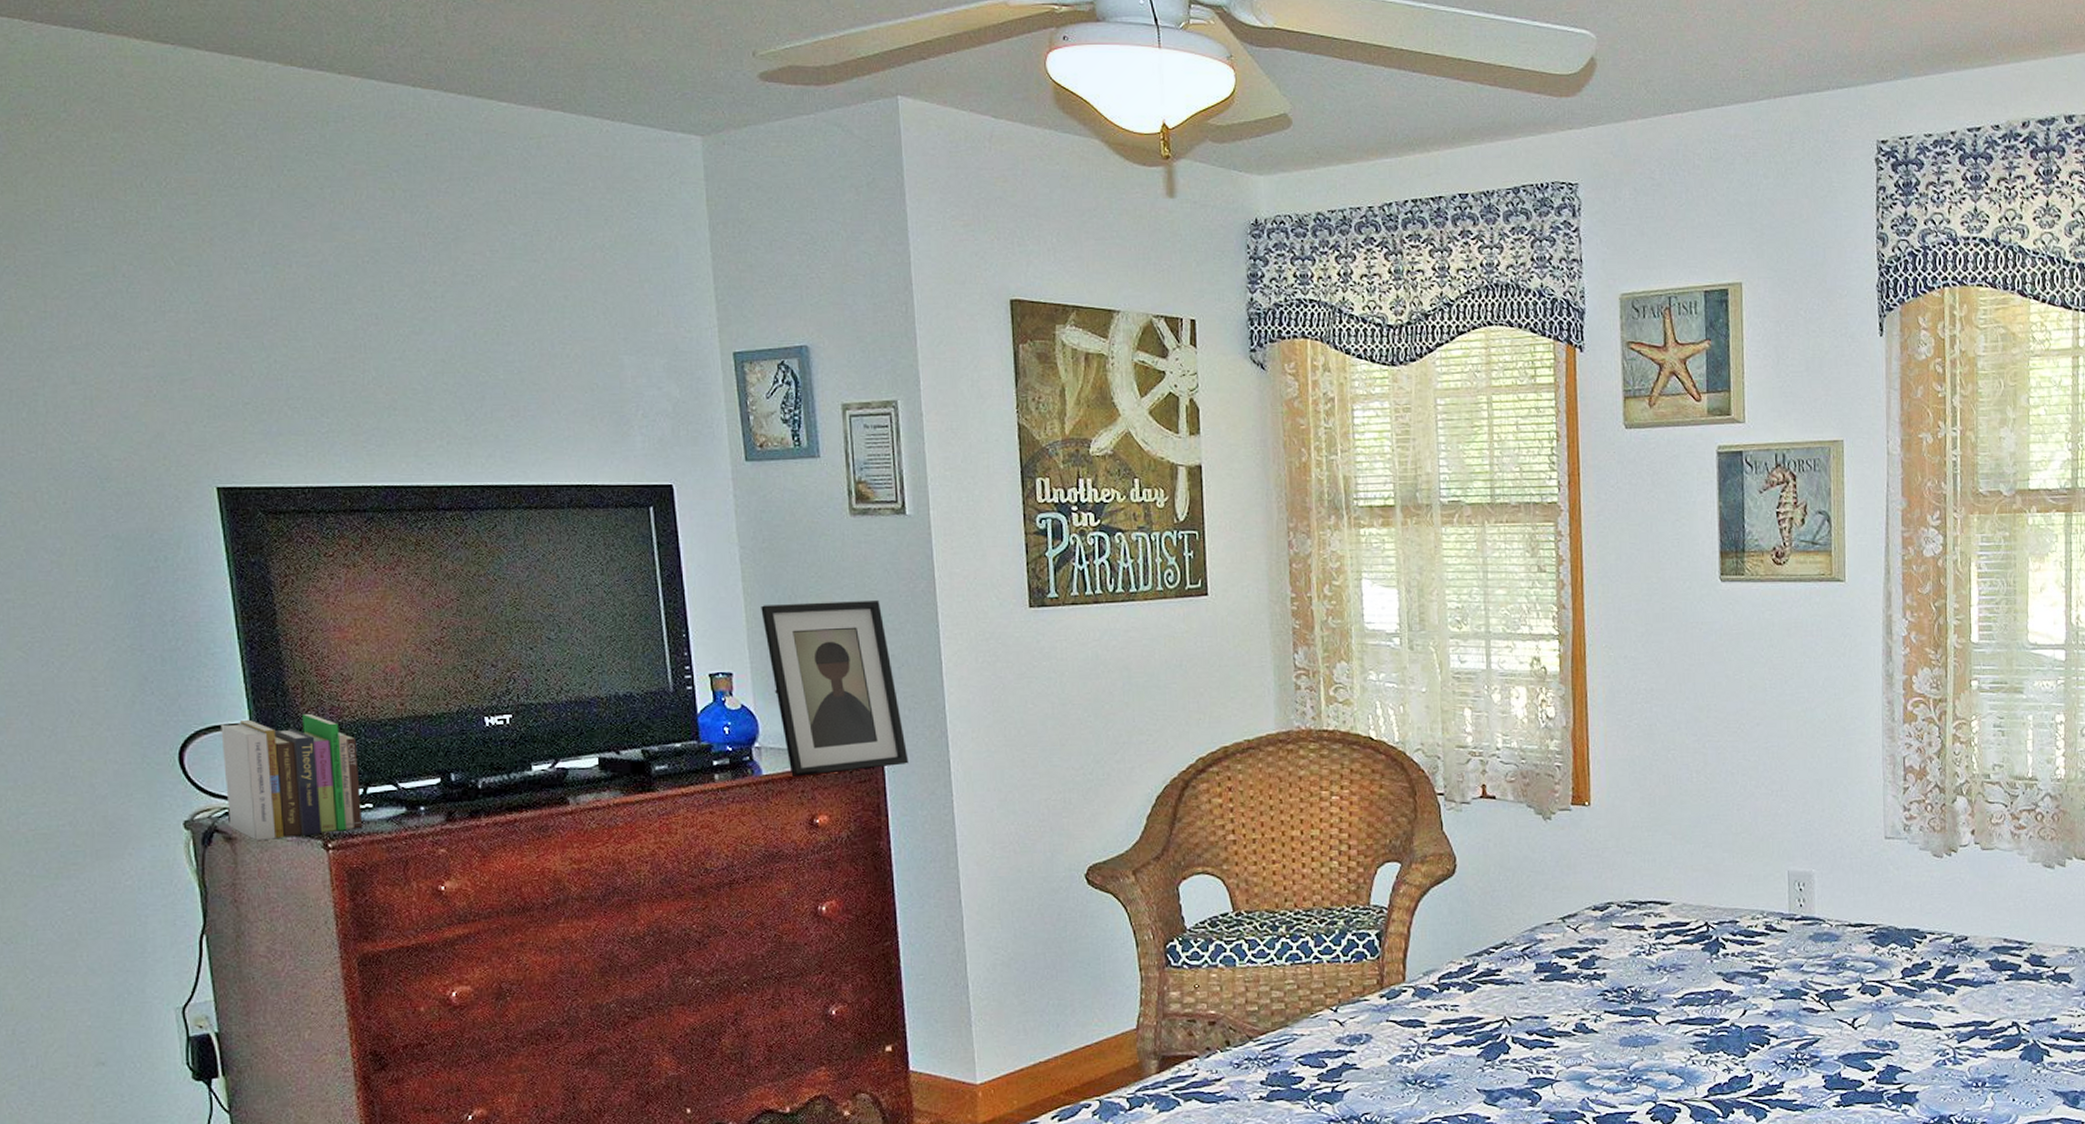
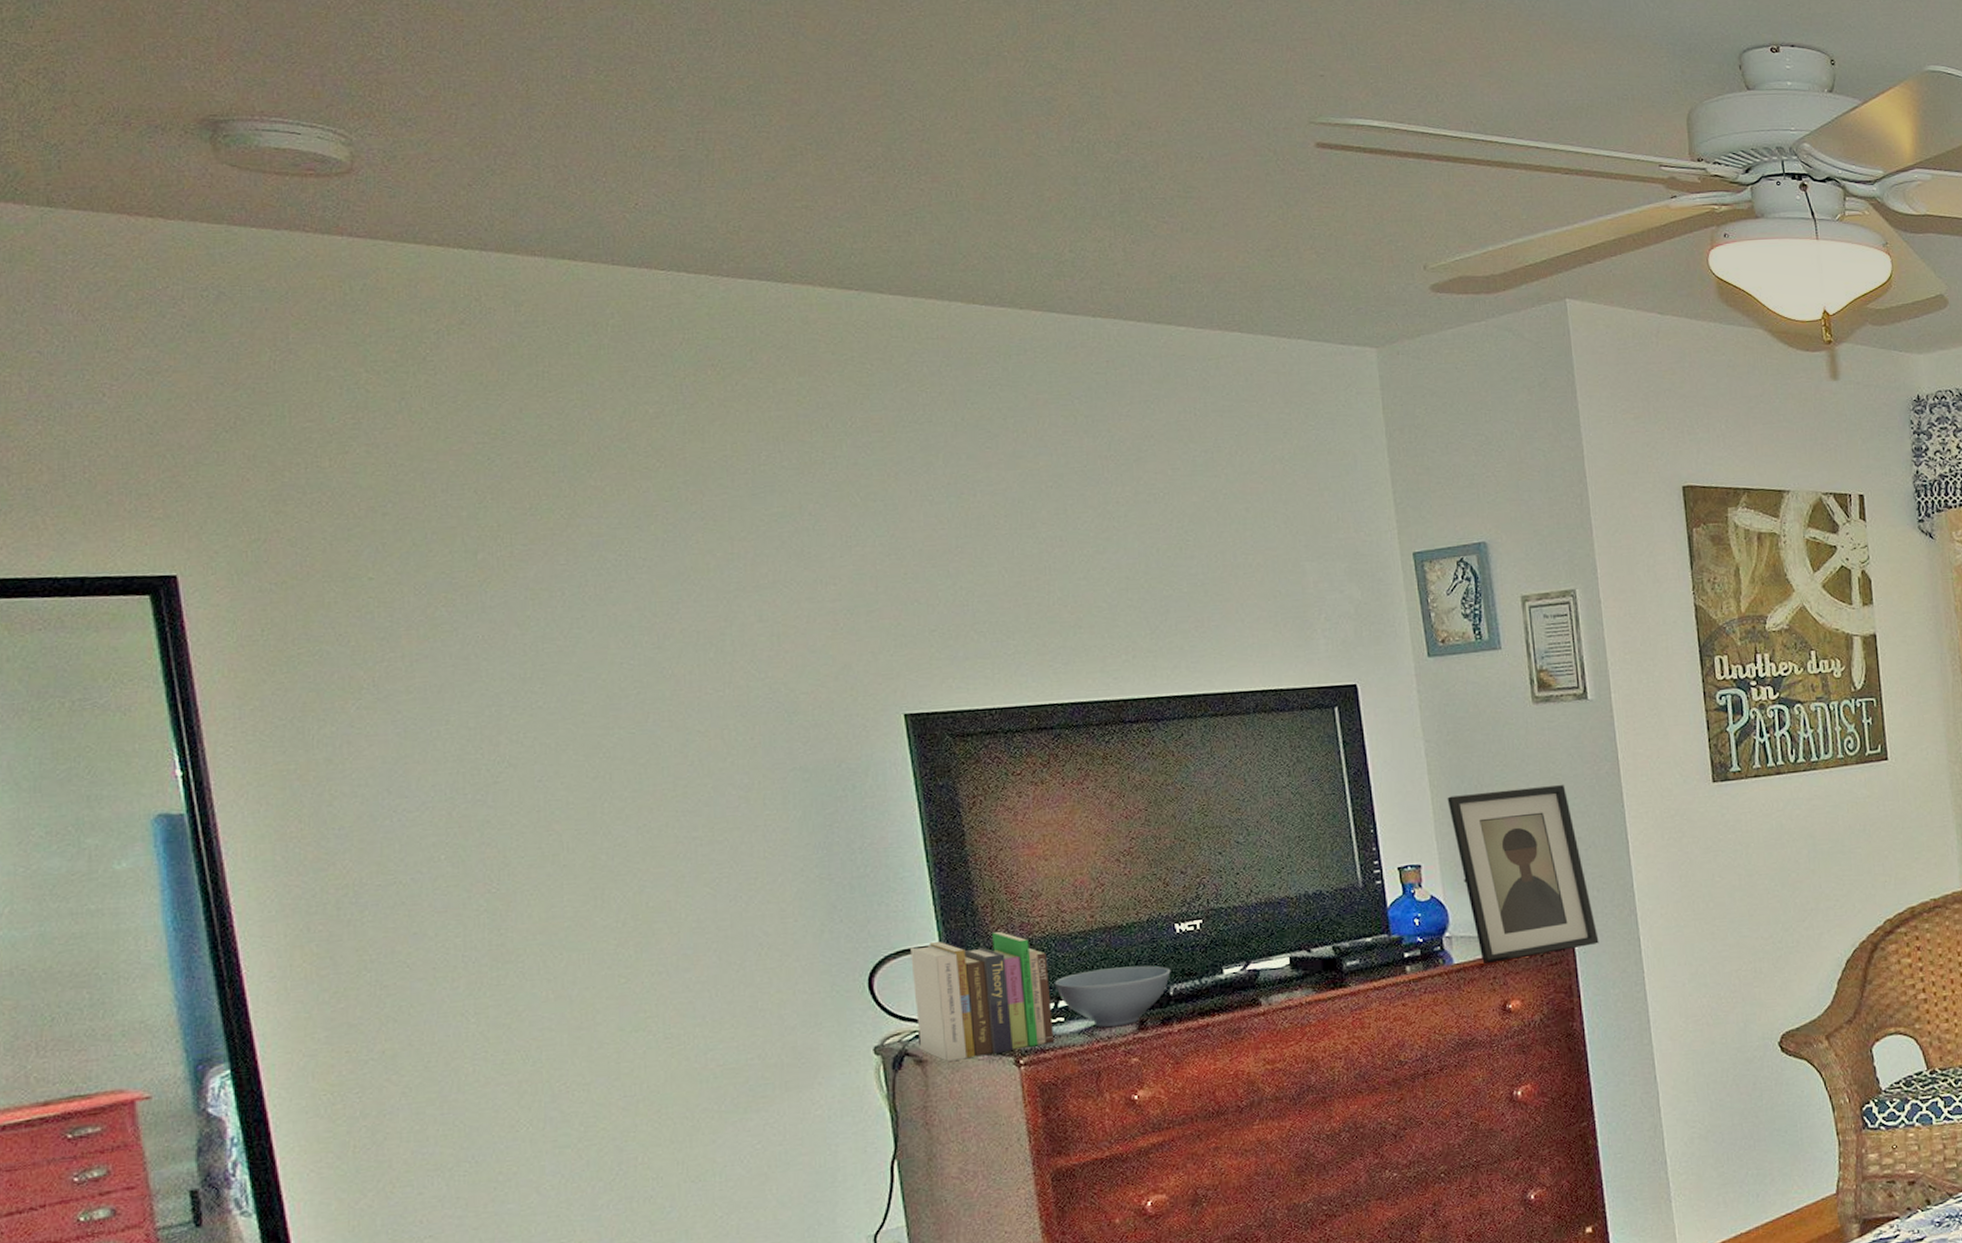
bowl: none [363,756,480,817] -> present [1053,965,1171,1028]

